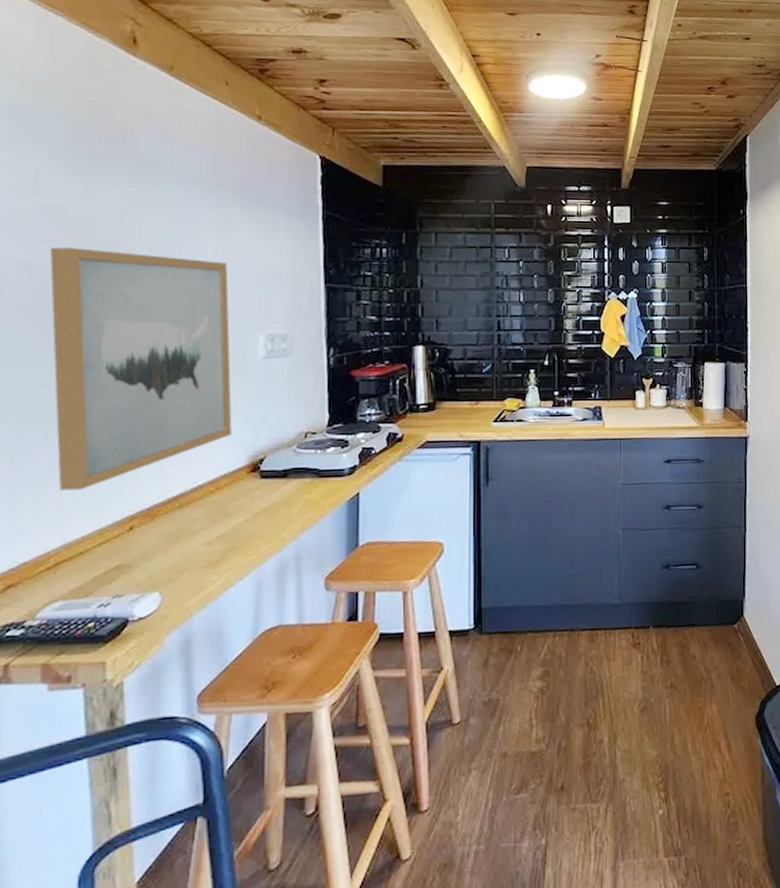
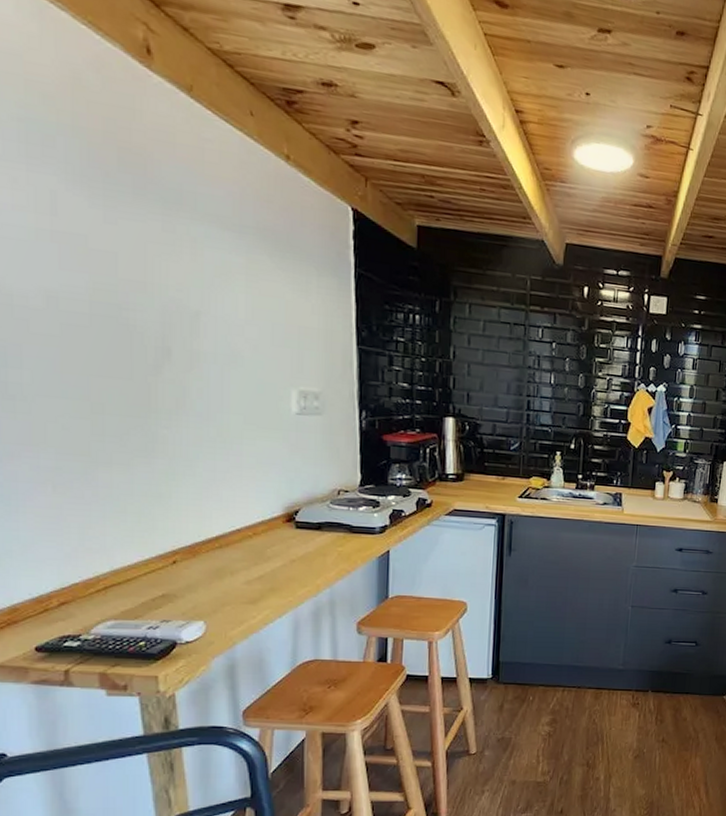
wall art: present [49,247,232,491] -> none [74,277,267,523]

